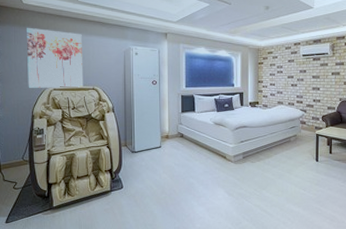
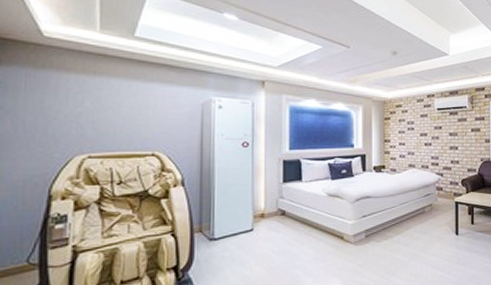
wall art: present [26,27,84,89] -> none [44,69,138,157]

